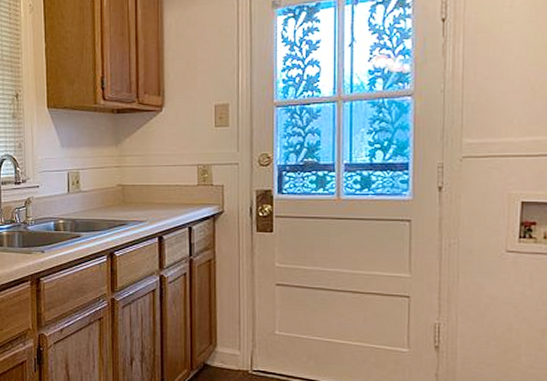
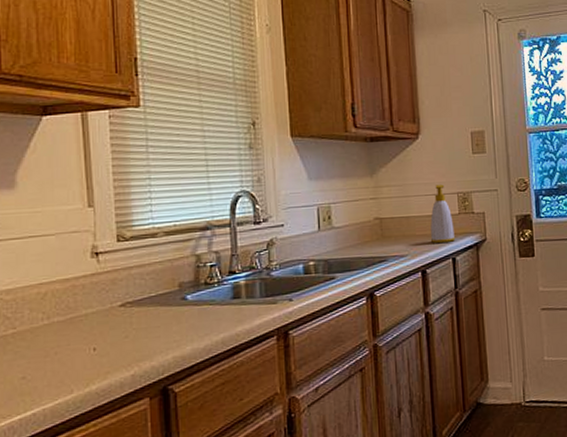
soap bottle: none [168,156,193,211] -> present [430,184,456,243]

